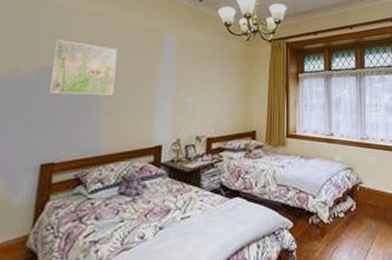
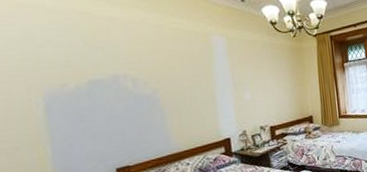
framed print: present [50,40,118,95] -> none [98,50,173,104]

